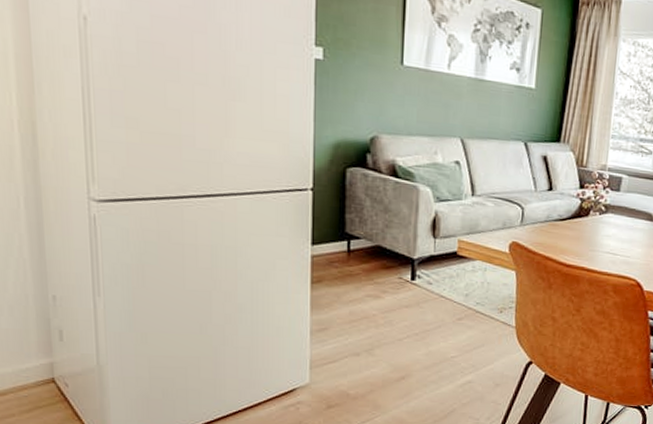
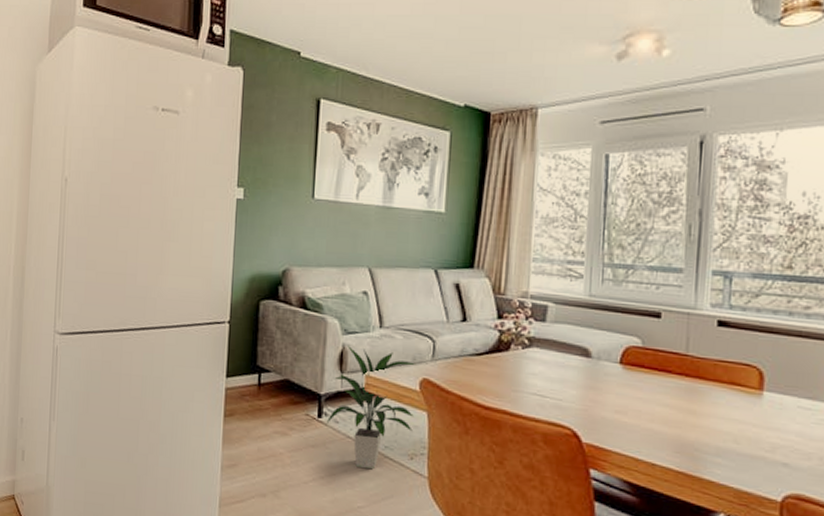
indoor plant: none [419,211,507,323] -> present [326,344,417,469]

